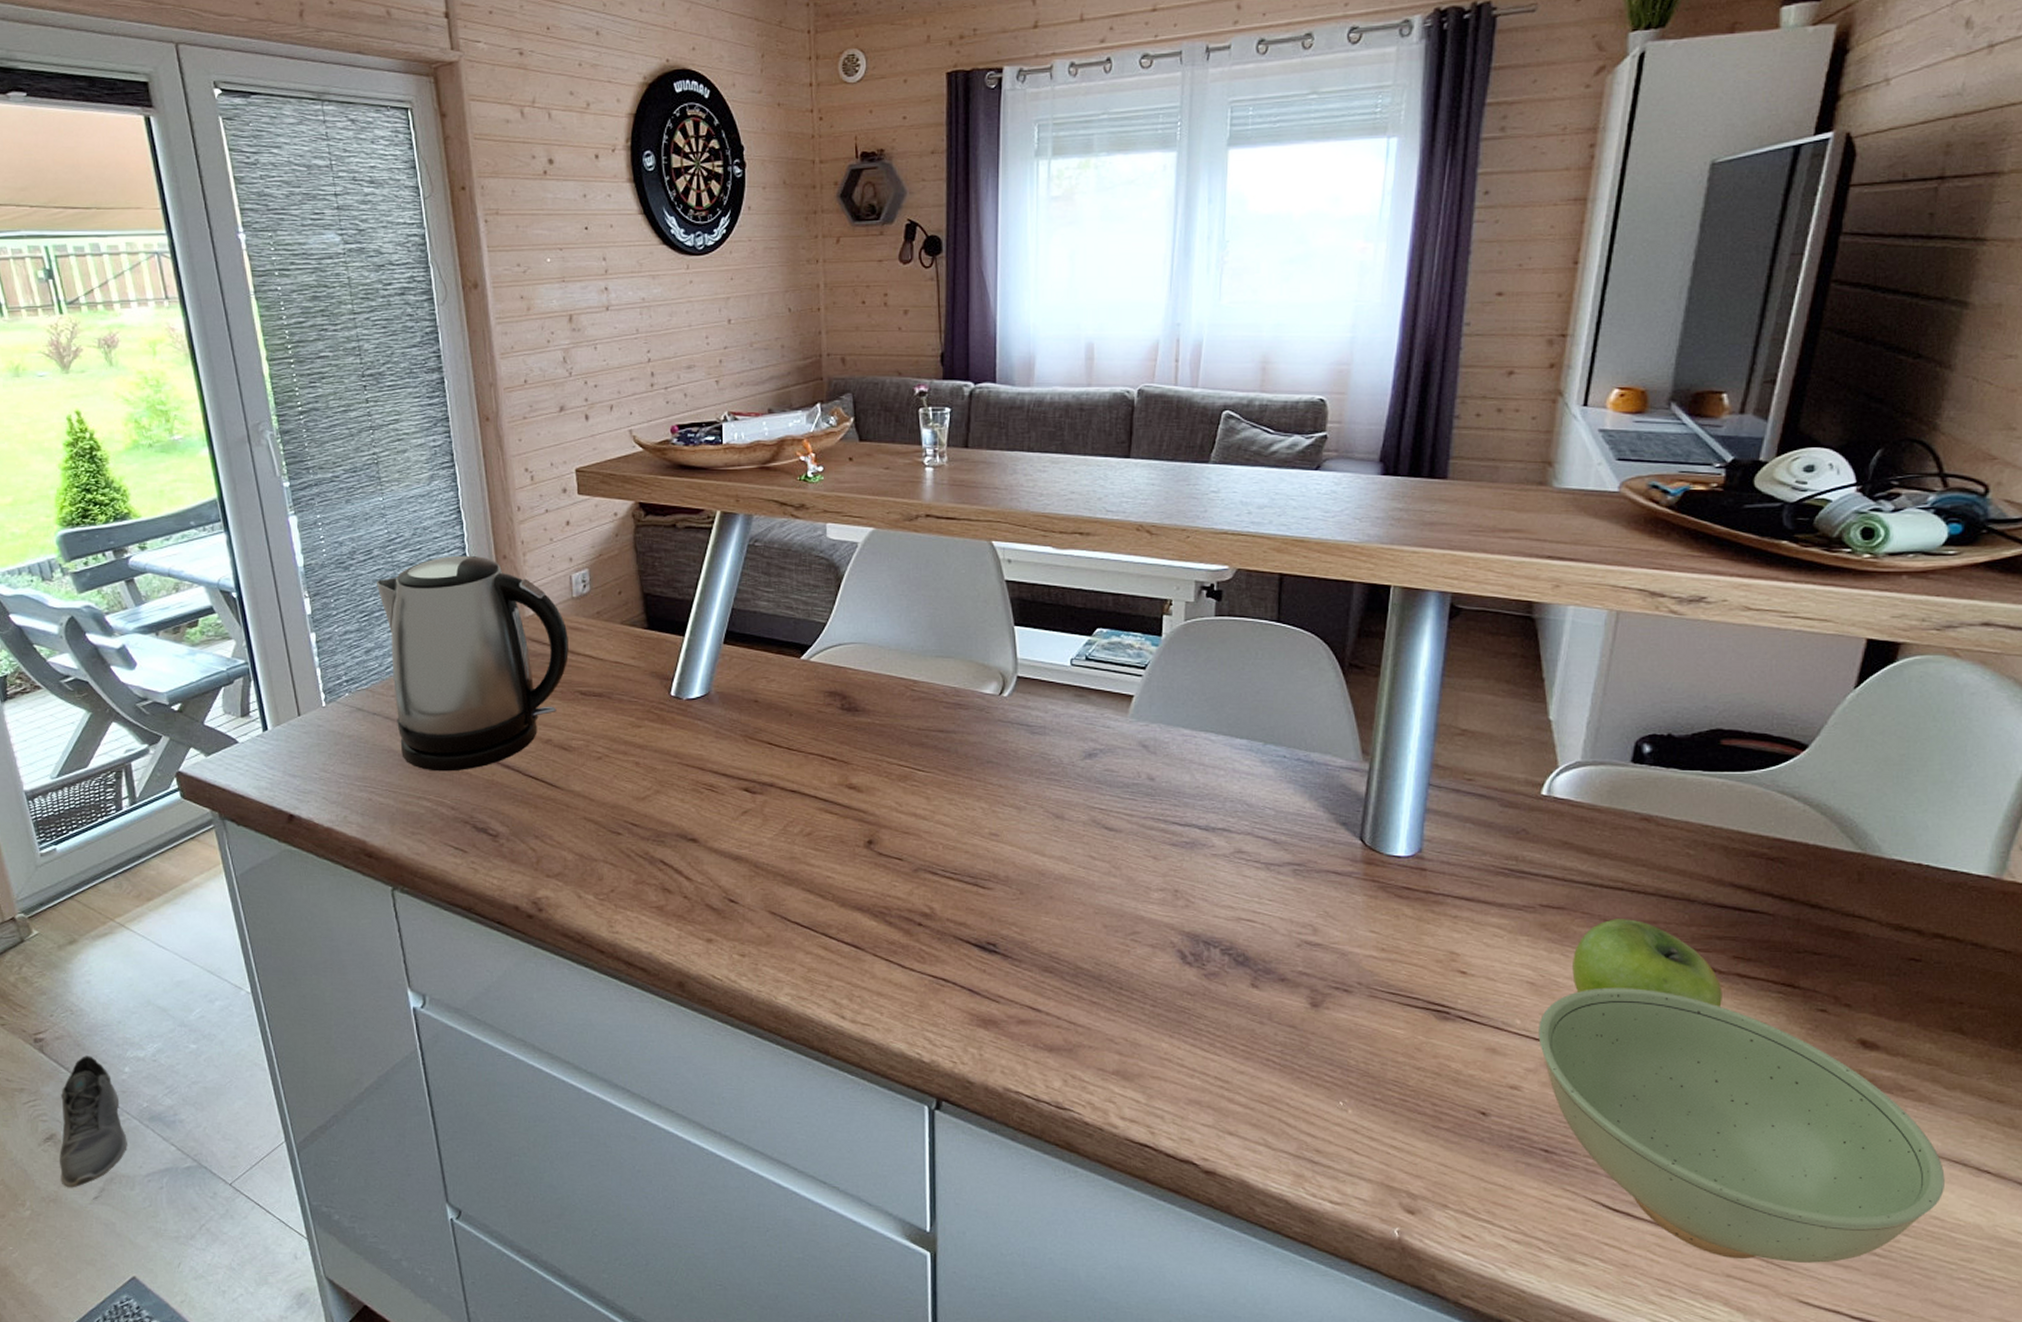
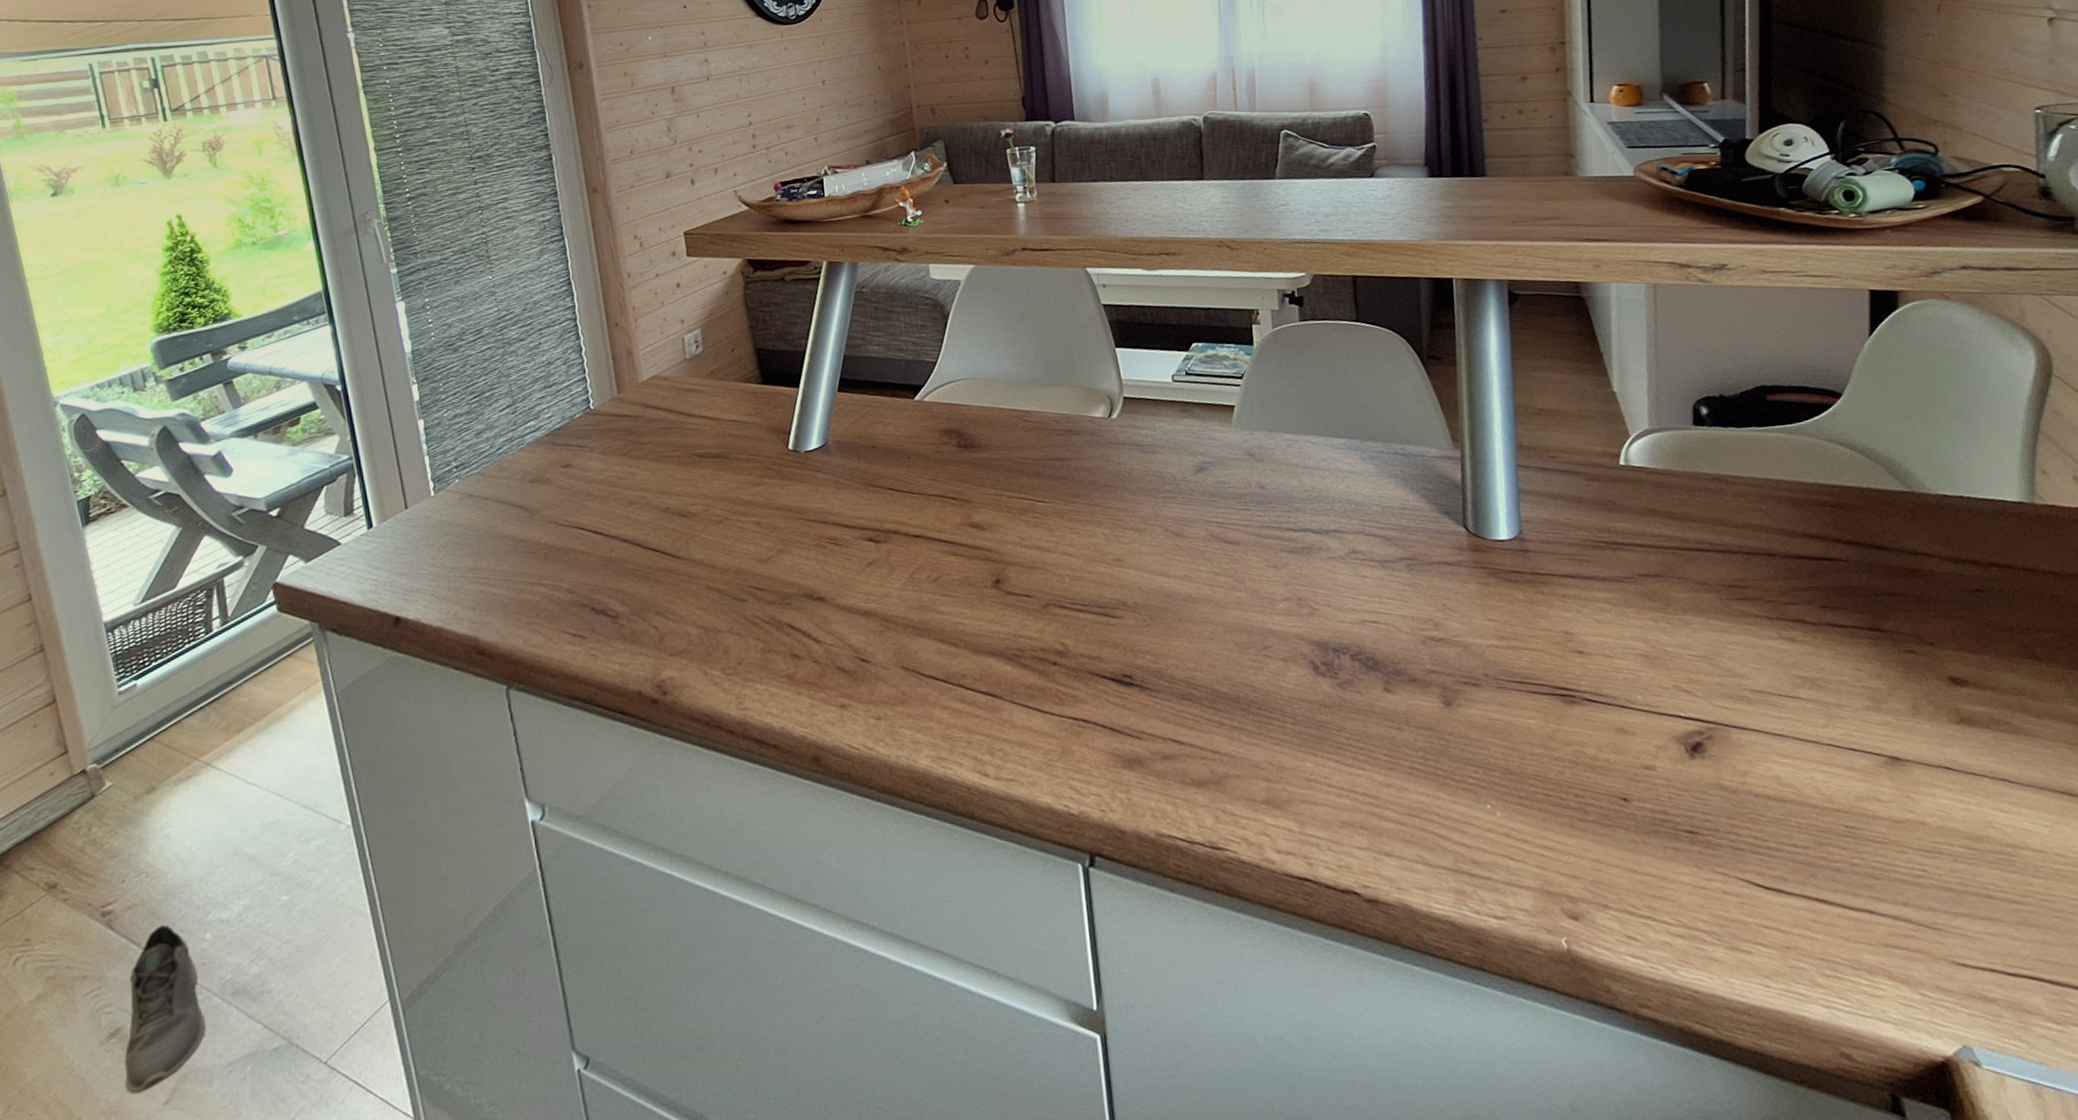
kettle: present [376,555,569,772] -> none [486,326,684,554]
bowl: present [1538,987,1945,1263] -> none [1659,649,2059,926]
fruit: present [1572,919,1722,1007] -> none [1677,579,1820,660]

